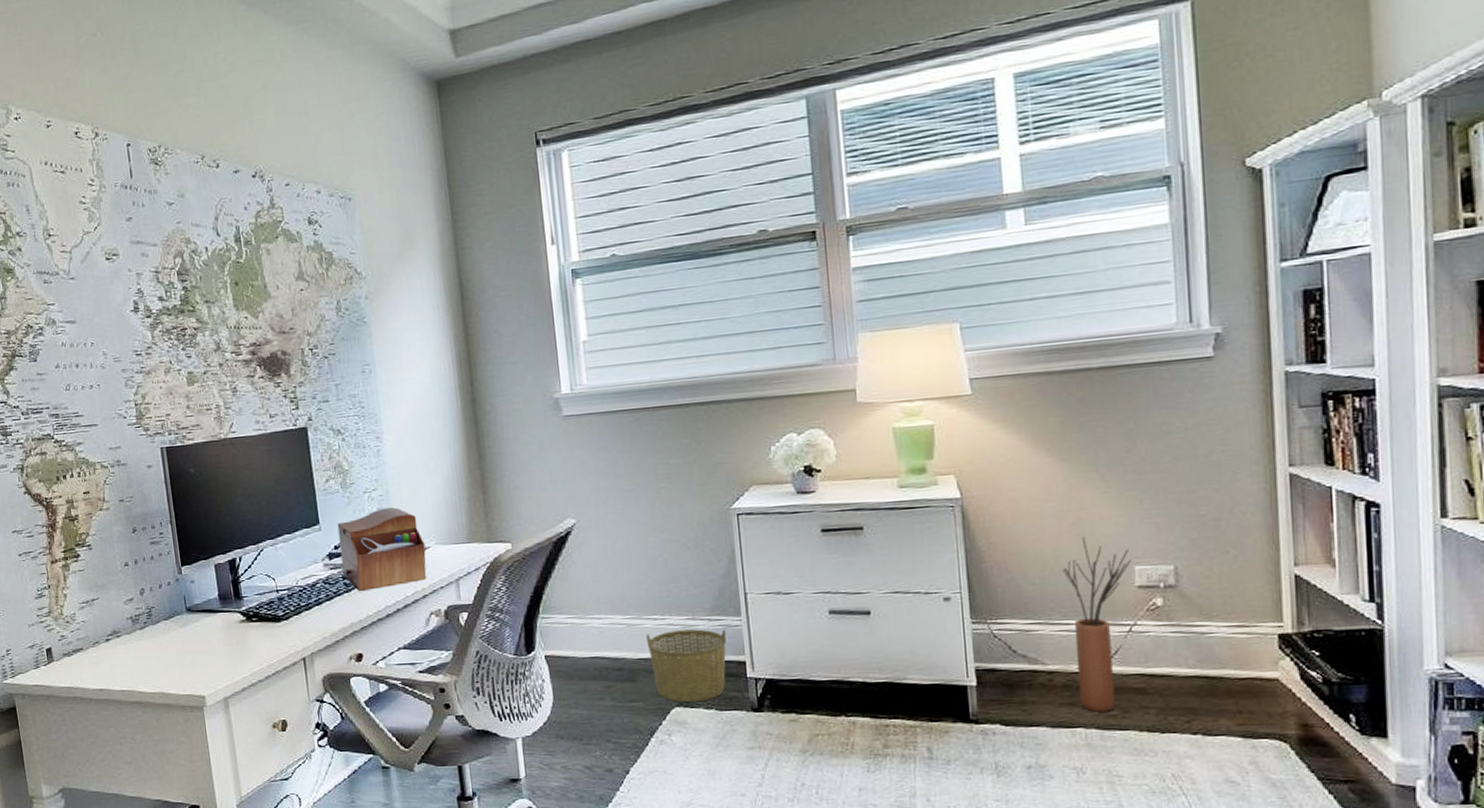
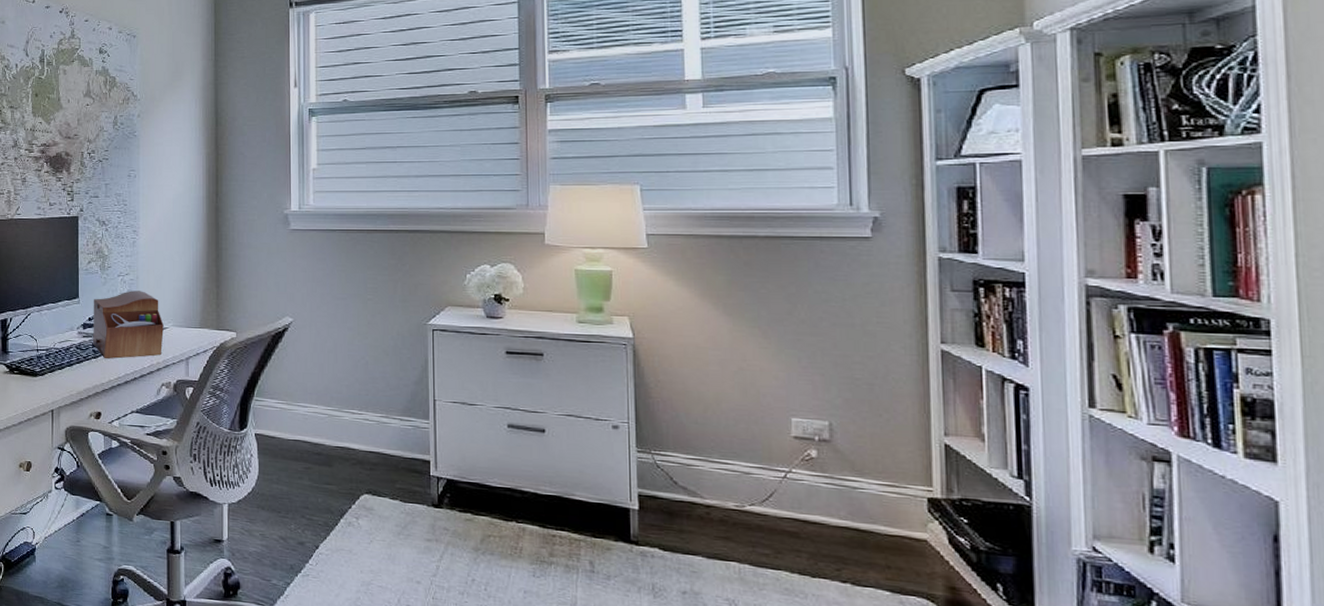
basket: present [646,629,727,703] -> none [345,425,415,493]
vase: present [1063,536,1131,712] -> none [724,385,788,550]

